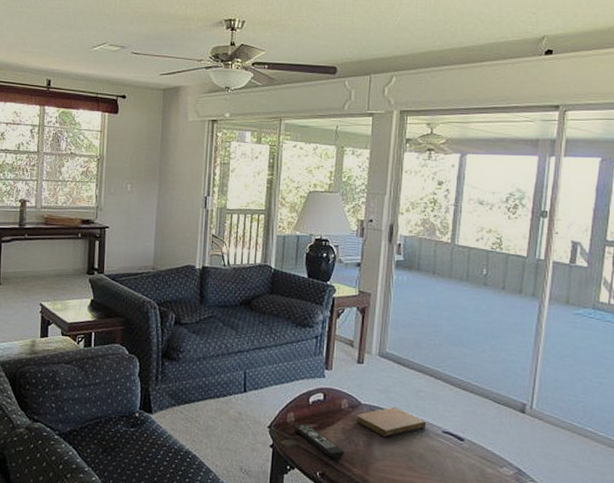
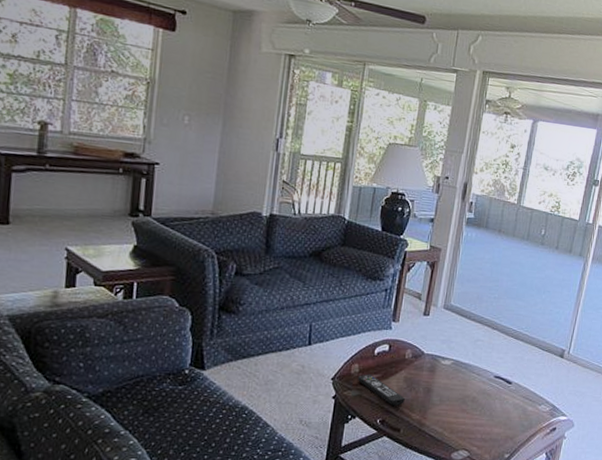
notebook: present [355,407,427,437] -> none [417,356,482,383]

